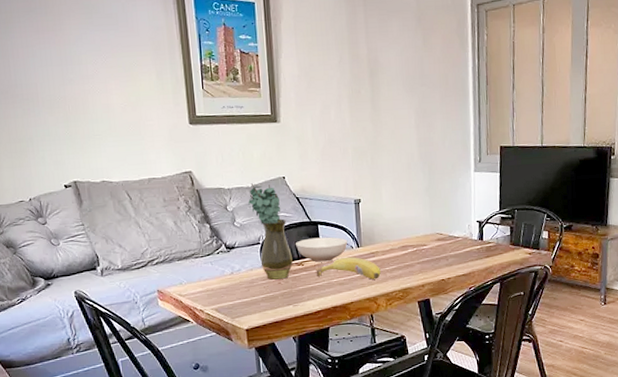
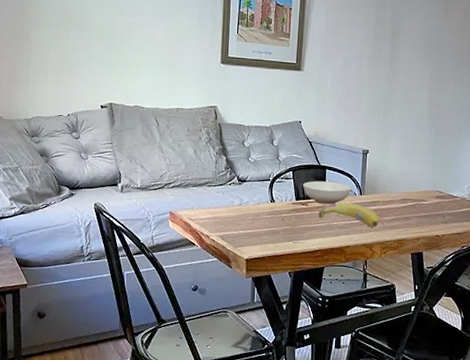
vase: present [248,183,293,280] -> none [264,124,298,216]

